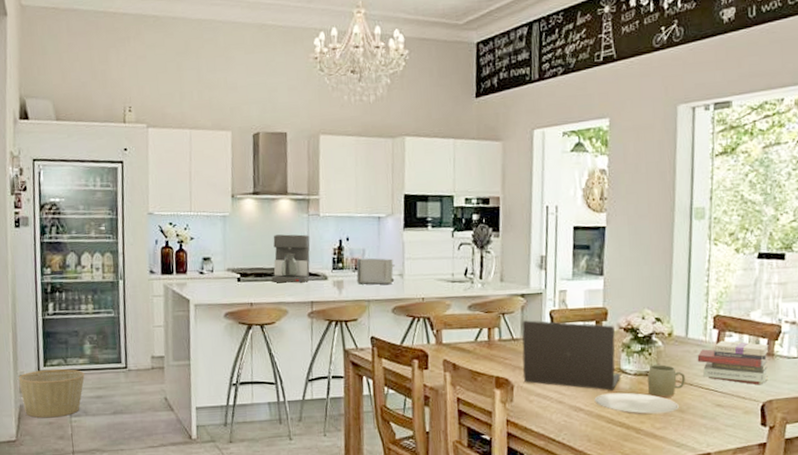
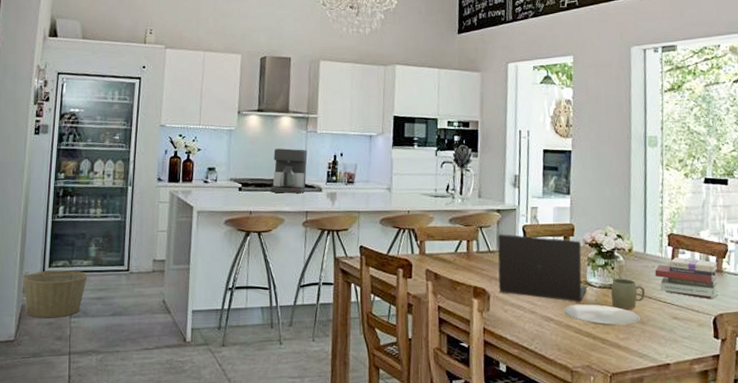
toaster: present [356,257,395,285] -> none [349,172,384,198]

